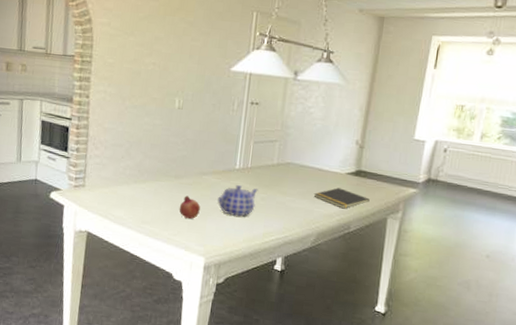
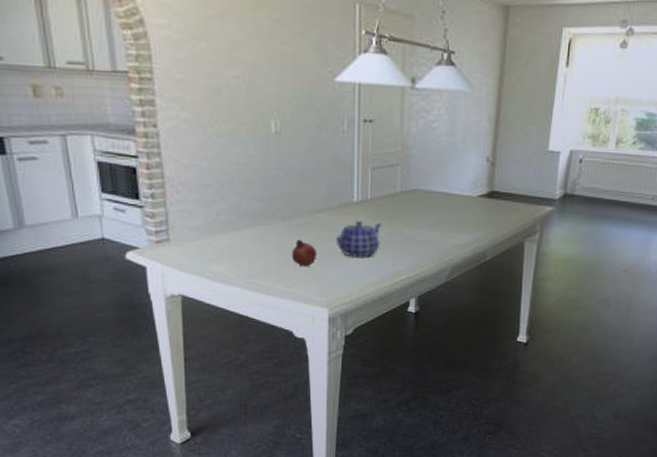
notepad: present [313,187,370,209] -> none [444,213,505,236]

